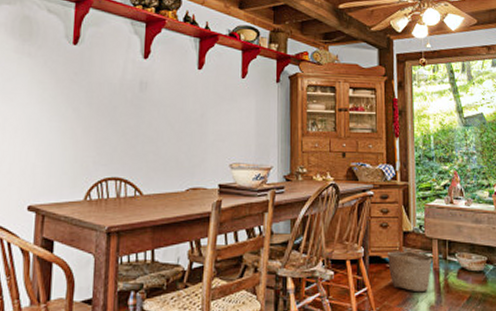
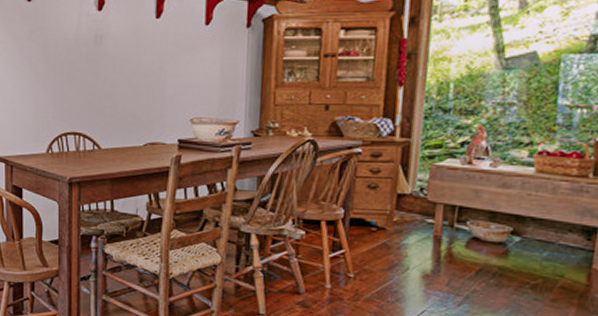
basket: present [387,251,433,293] -> none [372,214,434,260]

